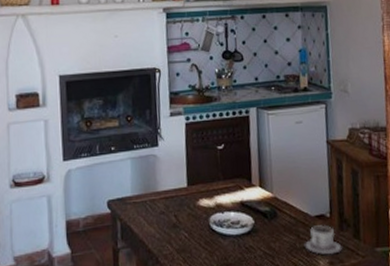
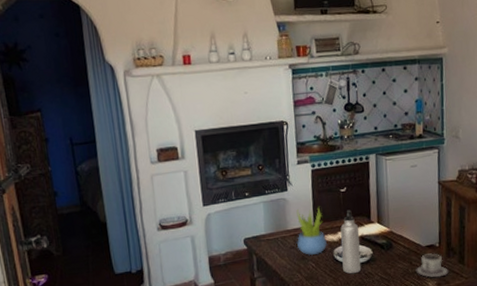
succulent plant: none [167,165,203,224] -> present [296,206,328,256]
water bottle: none [217,170,241,247] -> present [340,210,361,274]

